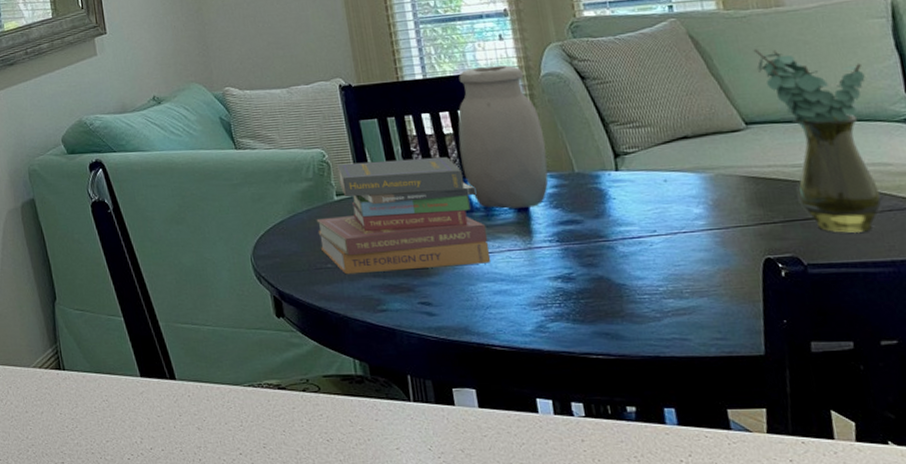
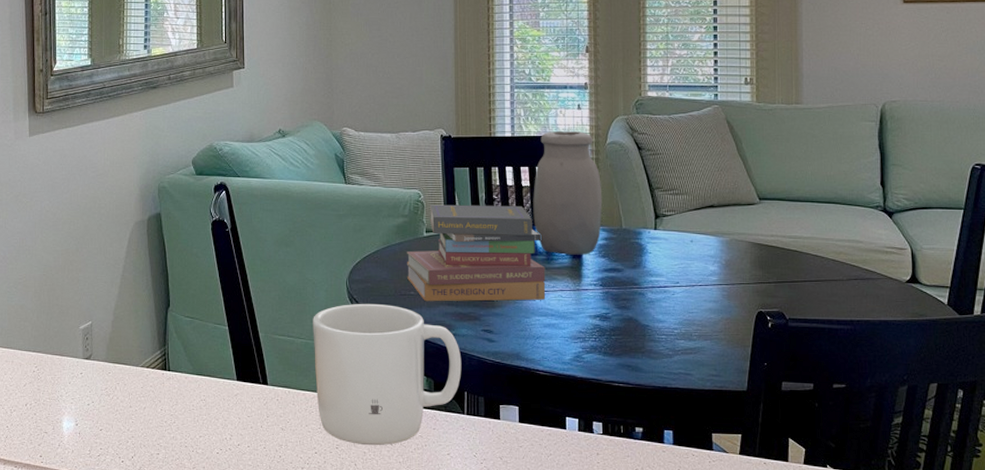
mug: none [217,280,401,443] -> present [313,303,462,446]
vase: present [753,49,881,233] -> none [774,137,853,295]

